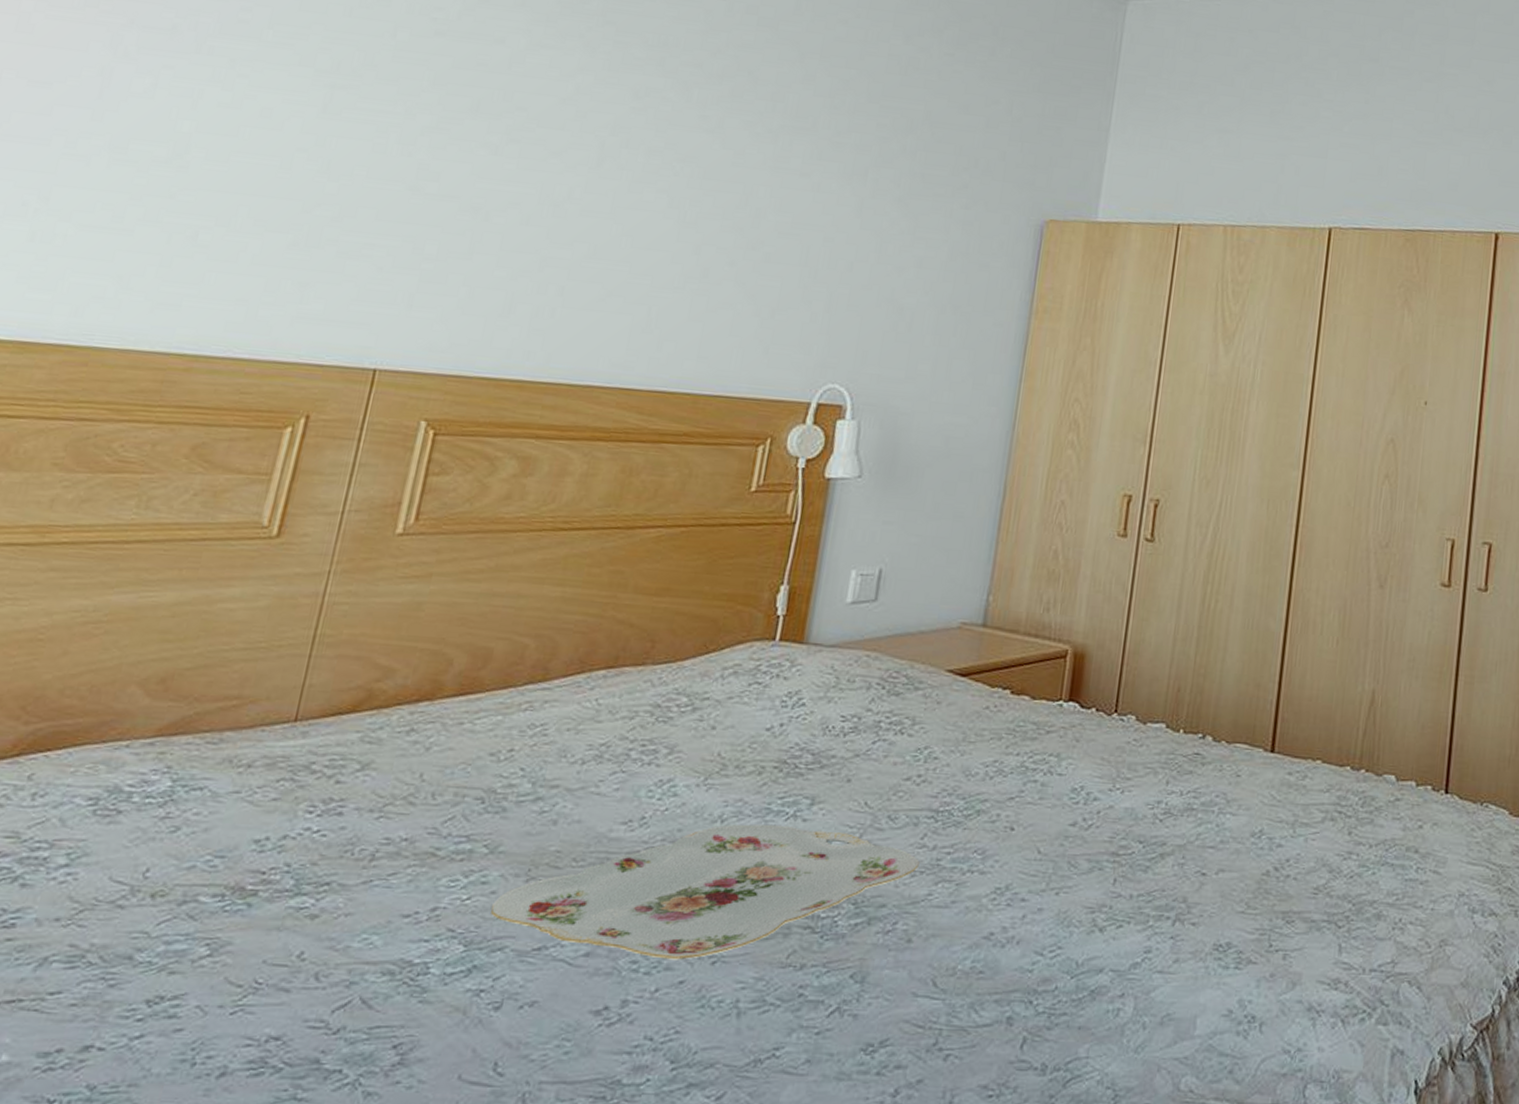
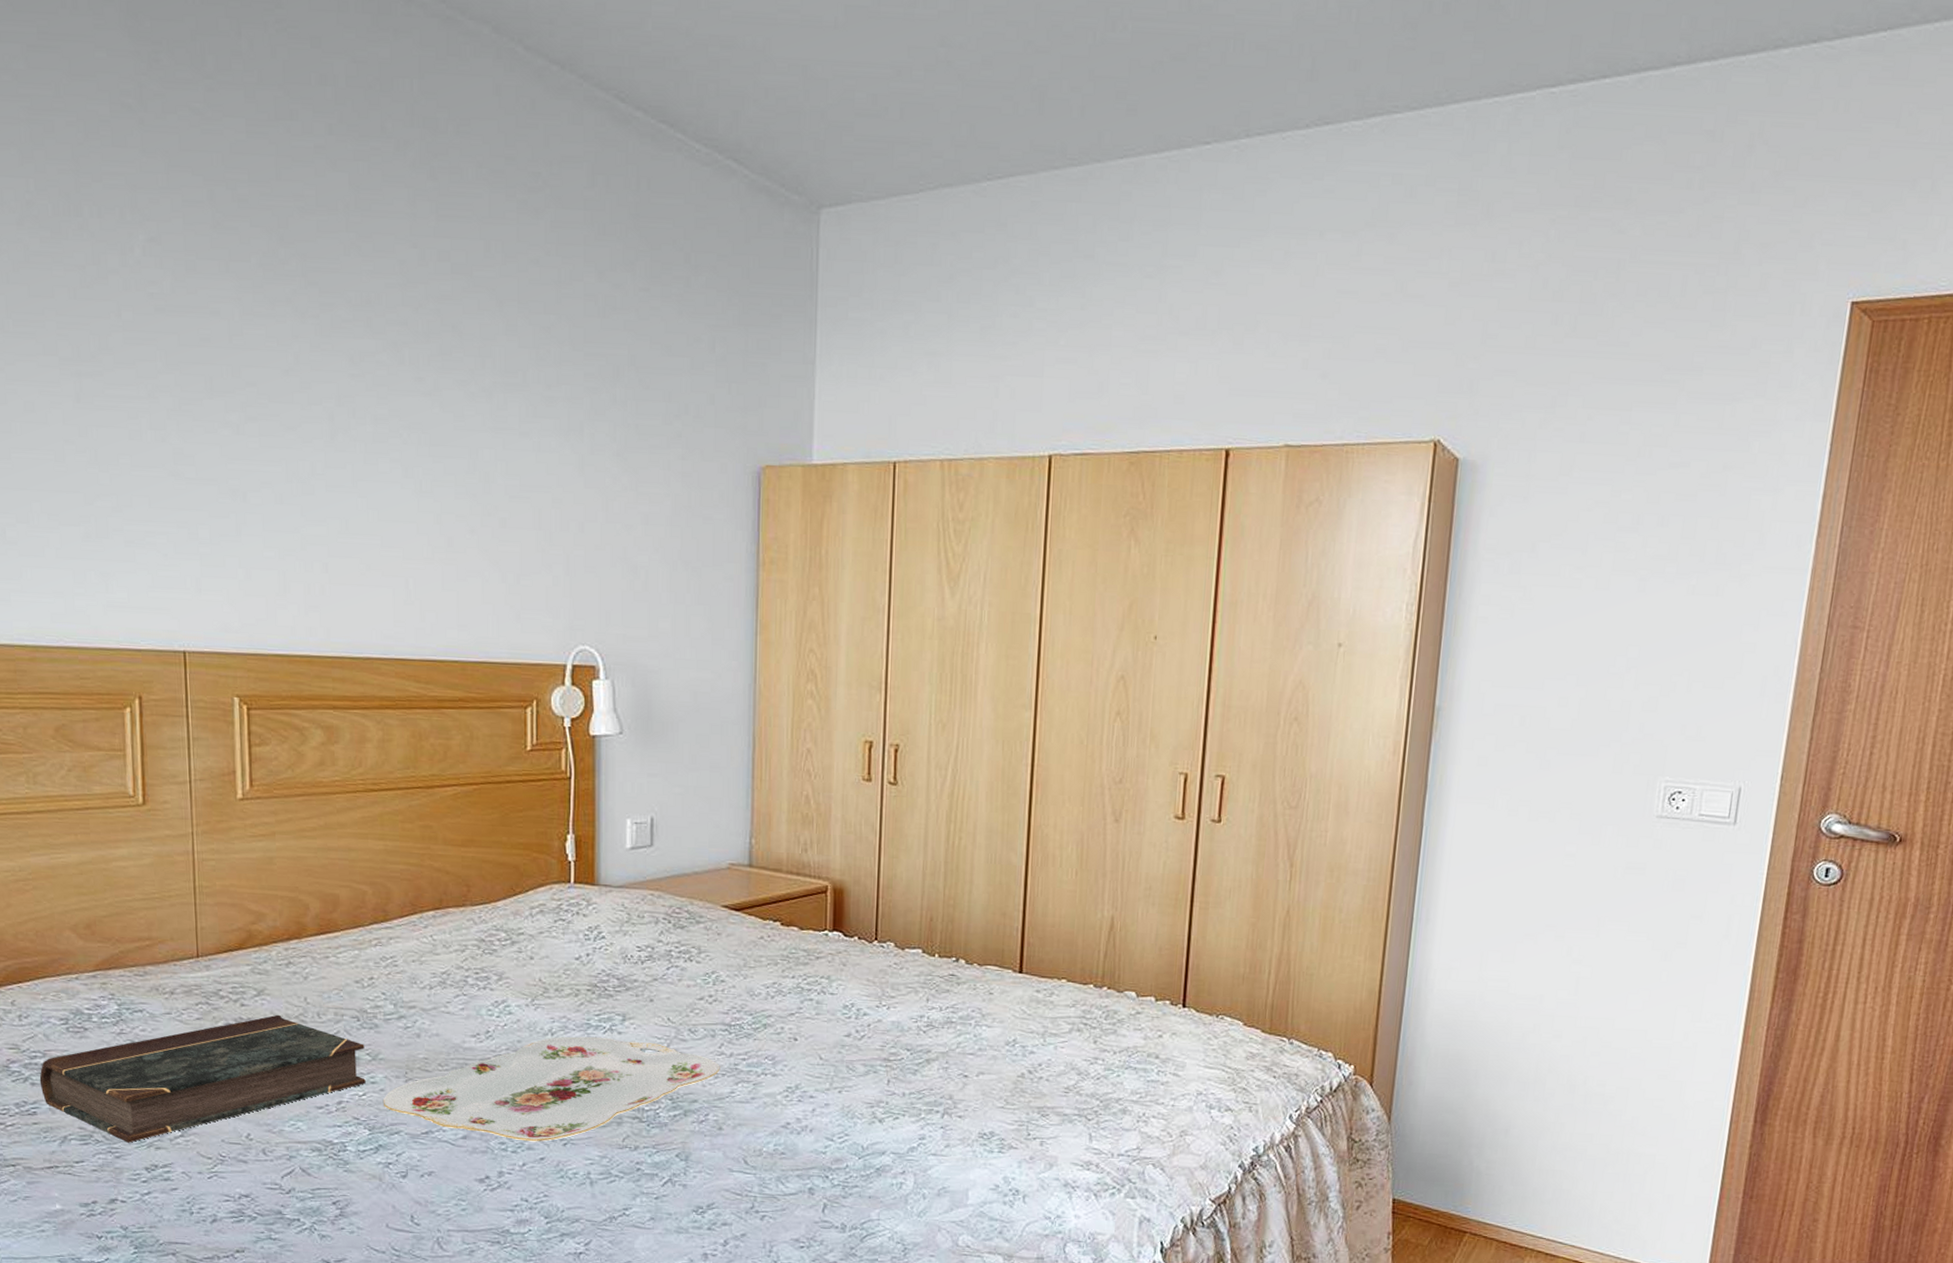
book: none [32,794,484,966] -> present [39,1014,366,1143]

